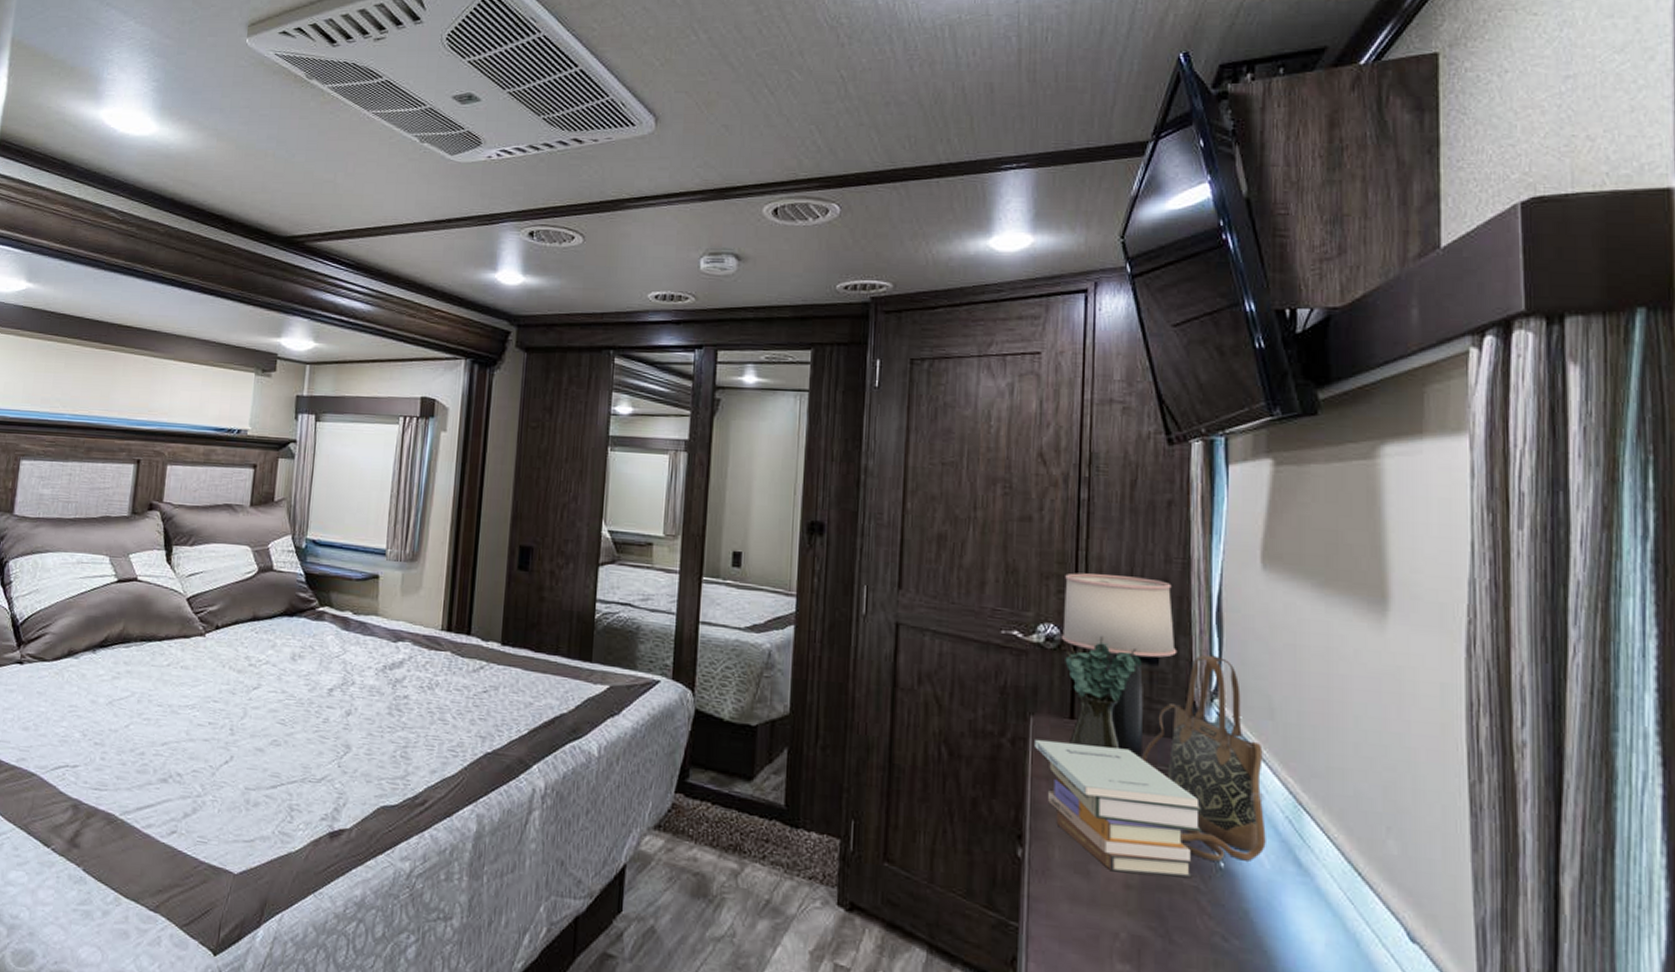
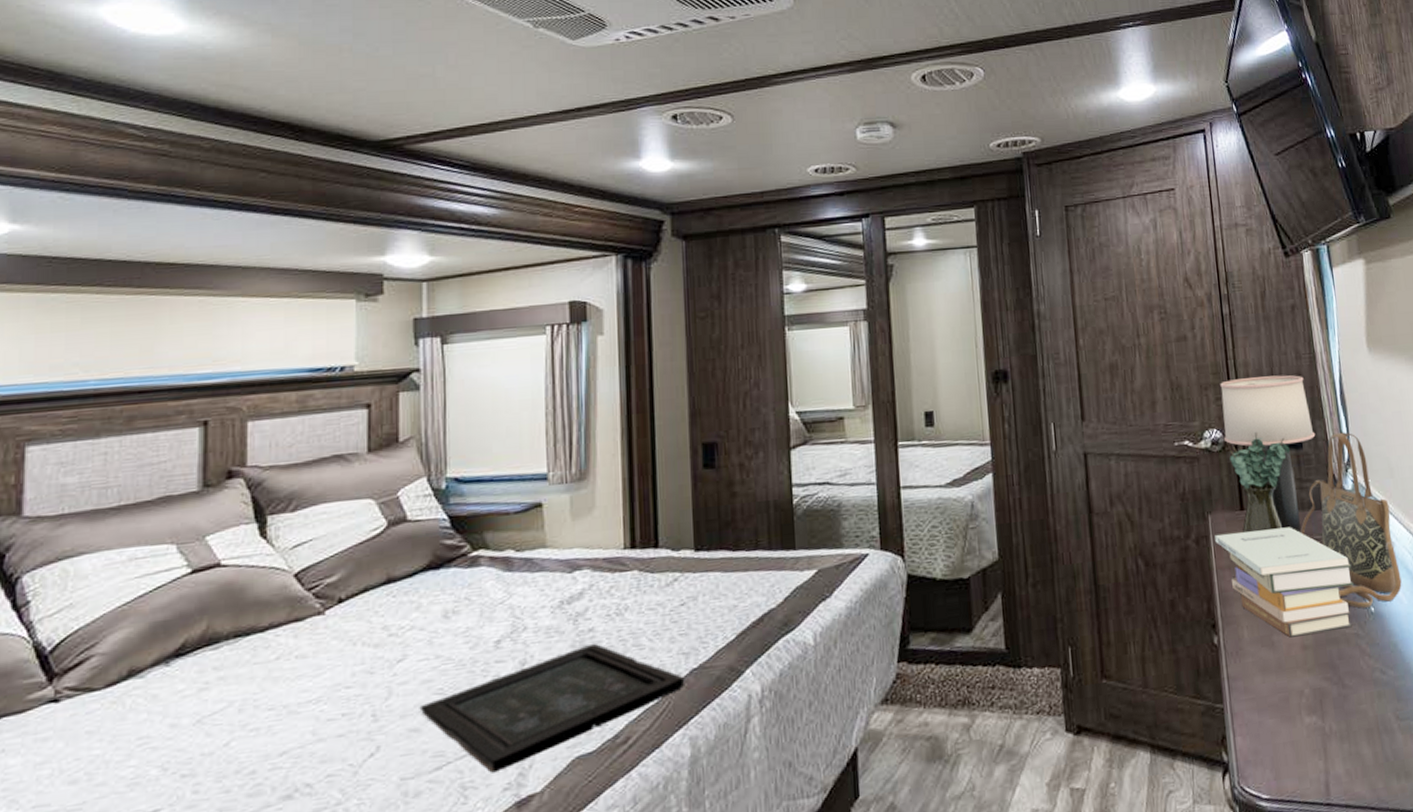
tray: none [265,709,479,802] -> present [419,643,685,773]

